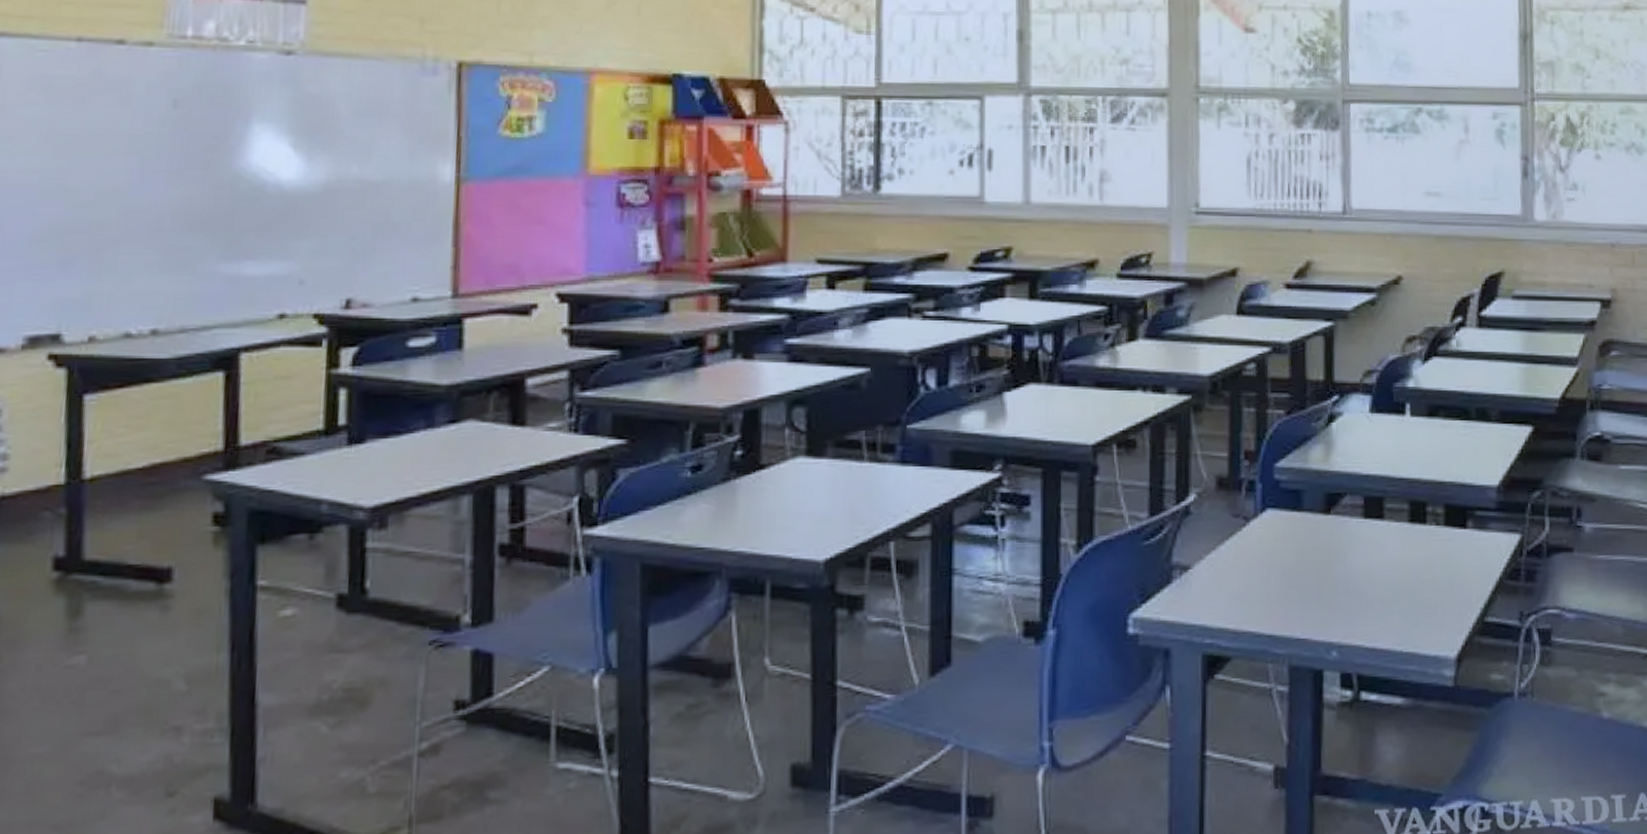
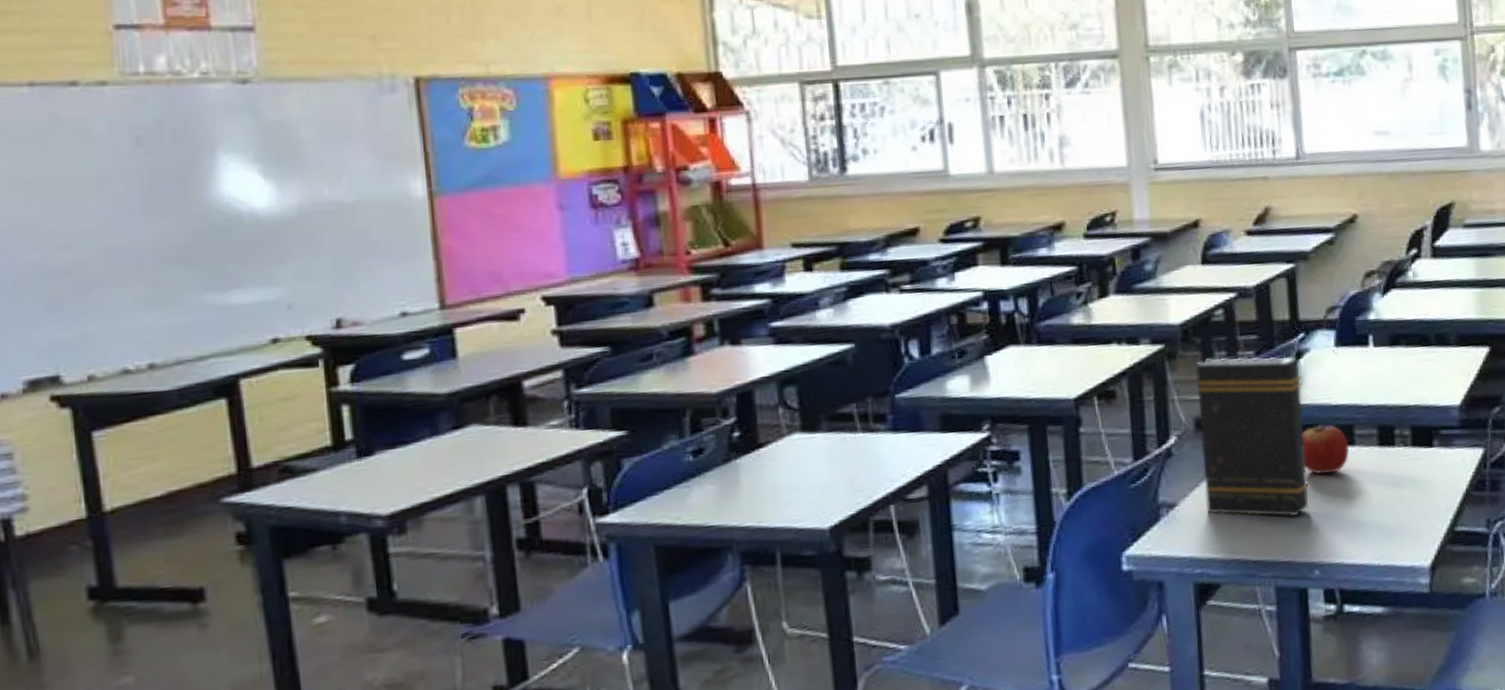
book: none [1221,414,1333,591] -> present [1196,356,1310,517]
apple: none [1328,491,1377,548] -> present [1302,421,1349,474]

